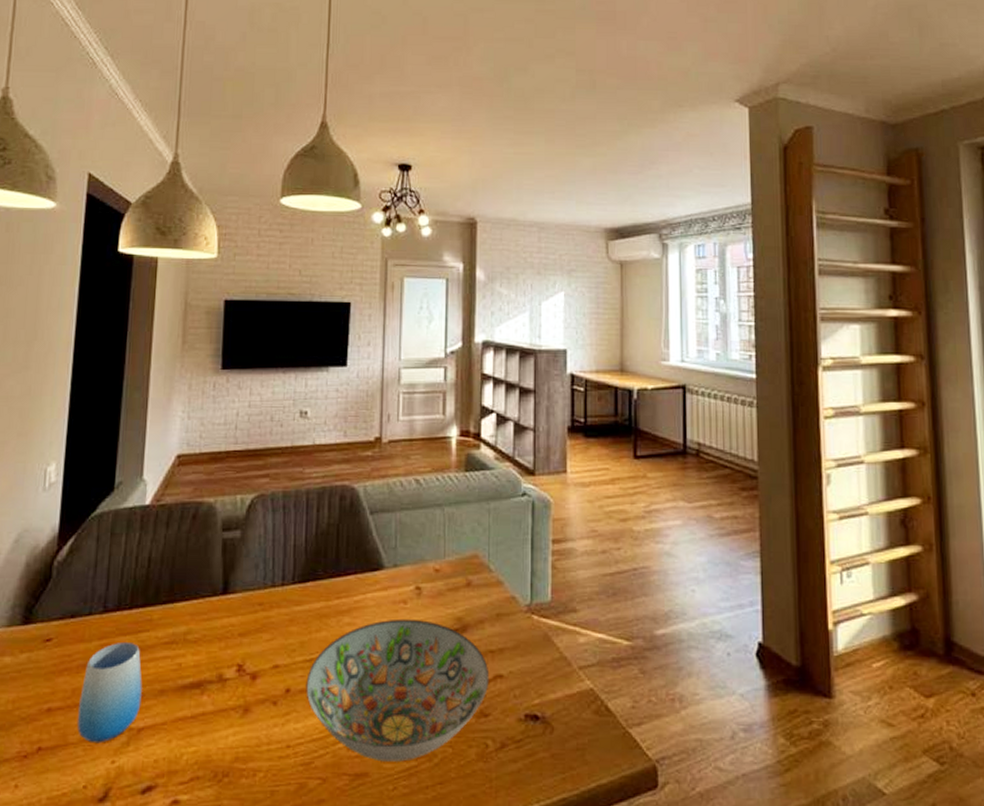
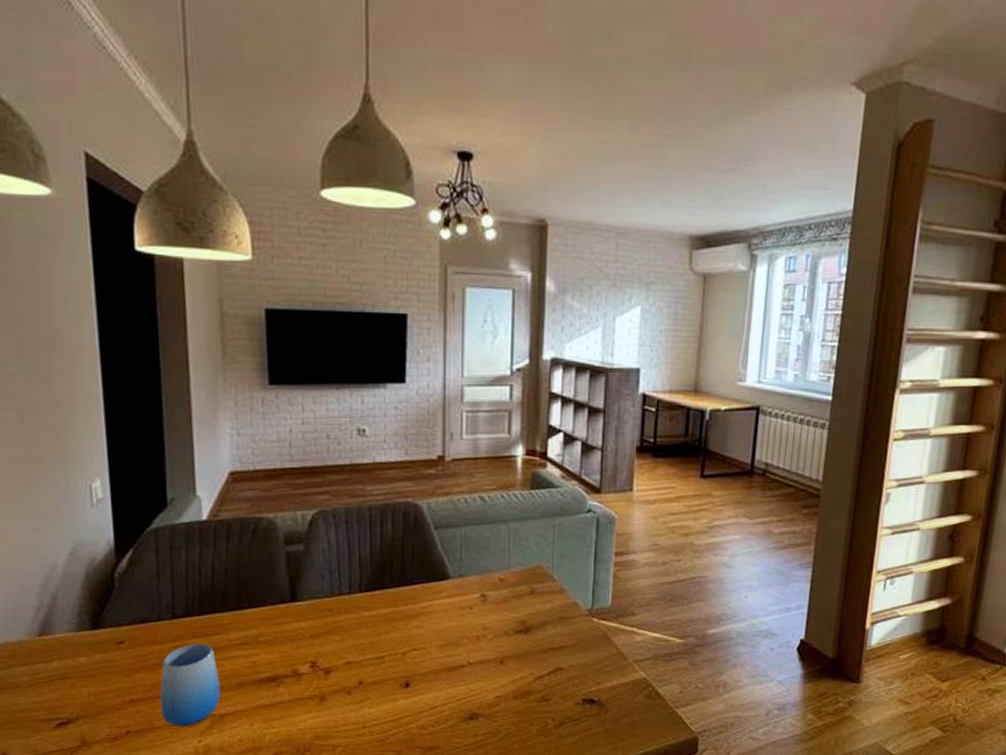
decorative bowl: present [306,618,490,762] -> none [378,622,551,737]

